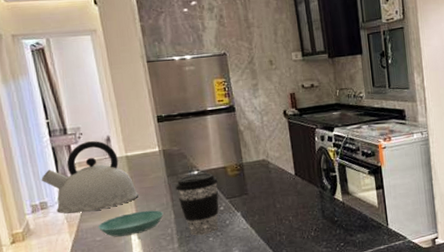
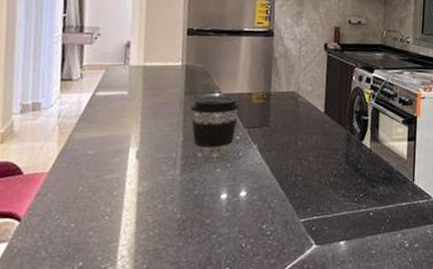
kettle: present [41,141,138,215] -> none [40,44,148,121]
saucer: present [97,210,164,237] -> none [92,129,171,154]

